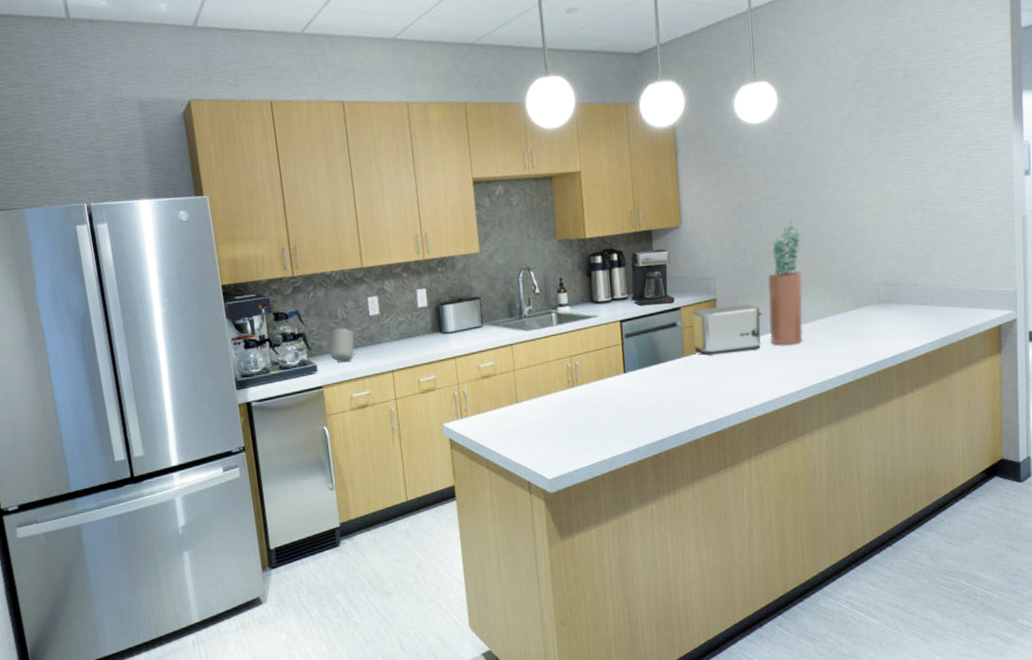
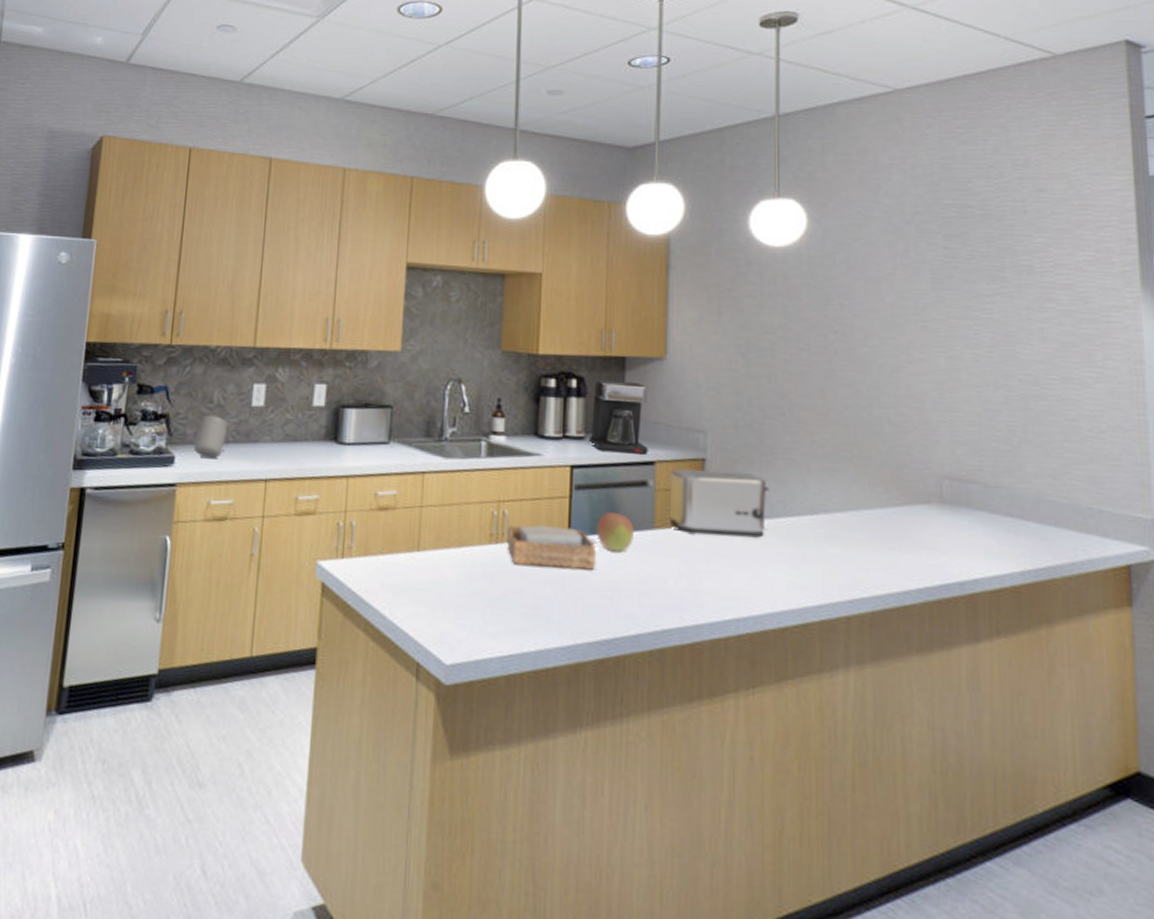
napkin holder: none [579,366,647,401] -> present [506,525,597,571]
fruit: none [643,349,671,379] -> present [596,511,634,552]
vase: present [767,220,804,348] -> none [778,372,830,541]

